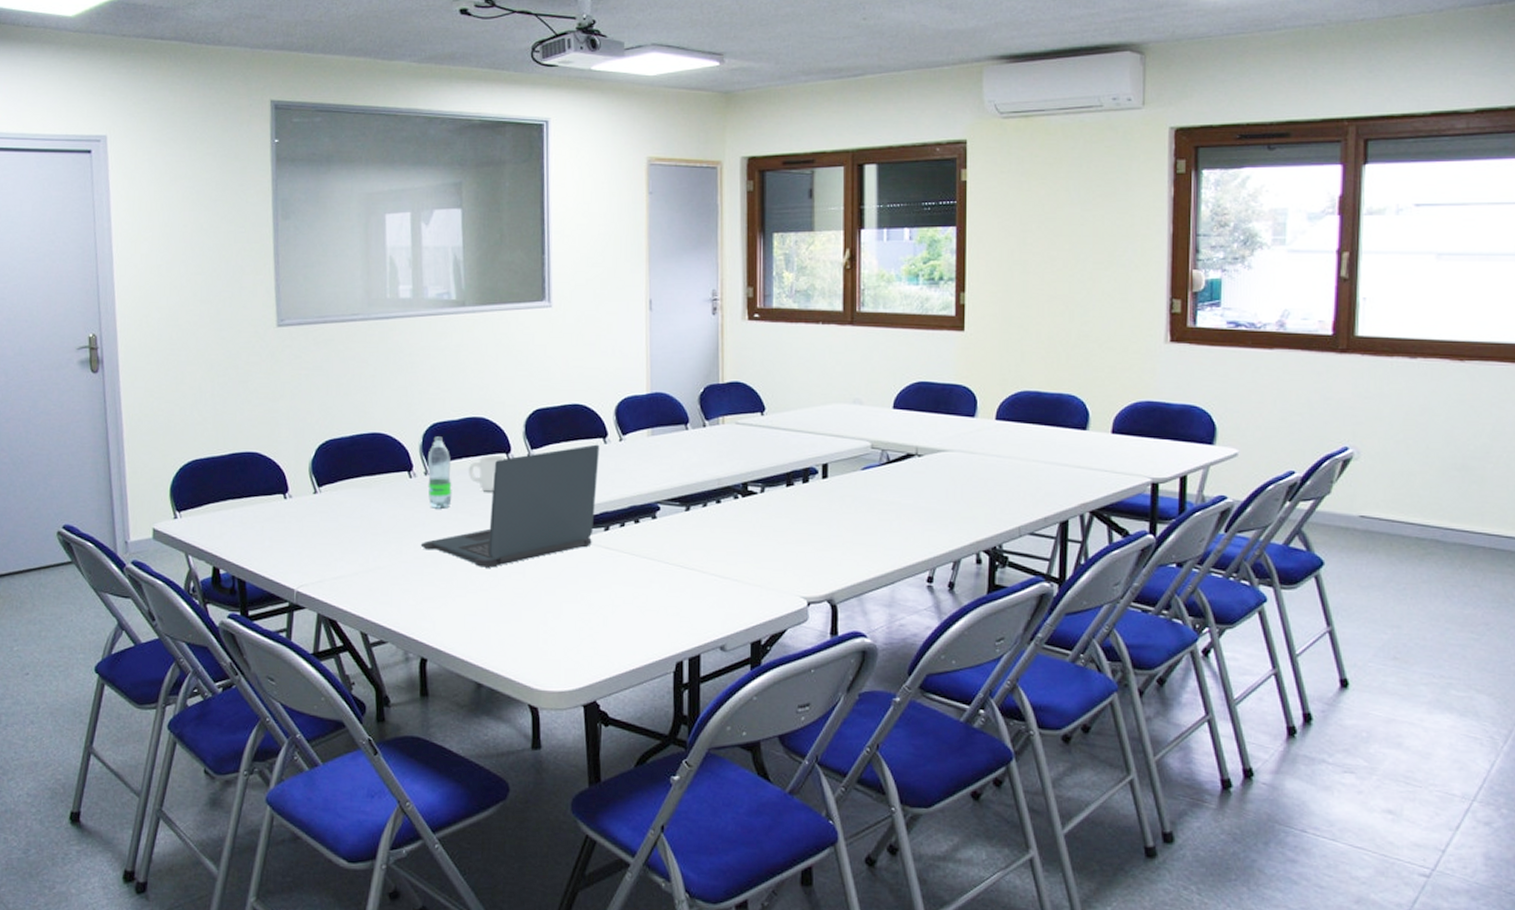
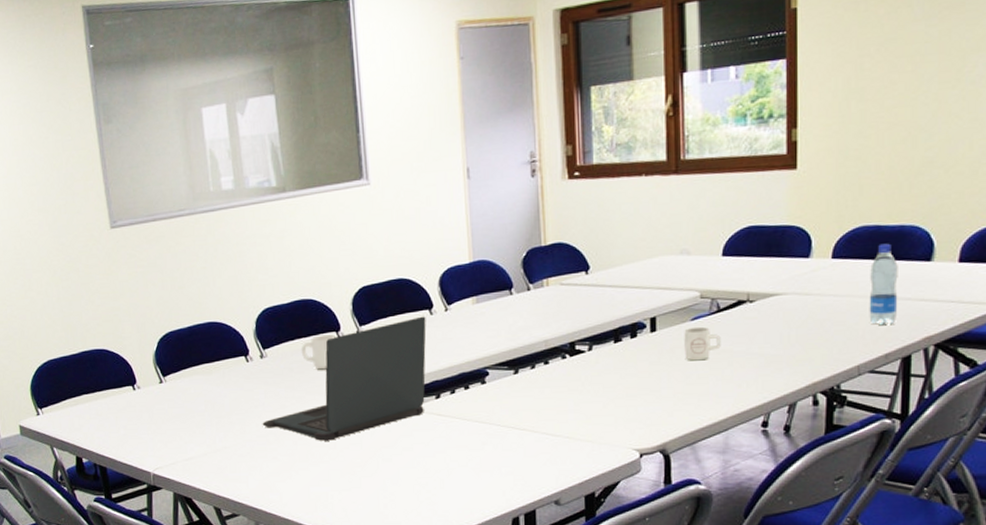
bottle: present [427,436,452,509] -> none [261,320,288,389]
mug: none [854,476,890,511] -> present [684,326,721,361]
bottle: none [1029,409,1056,489] -> present [869,243,898,326]

